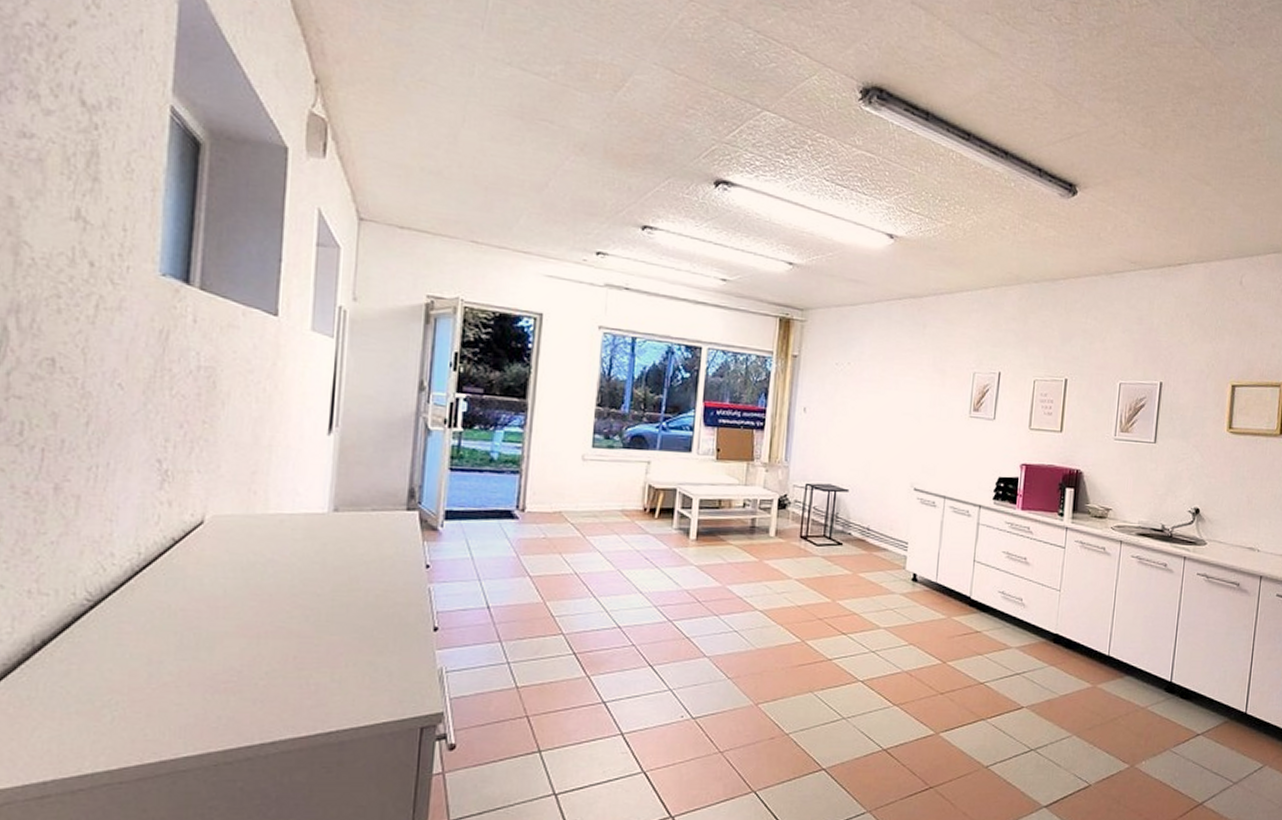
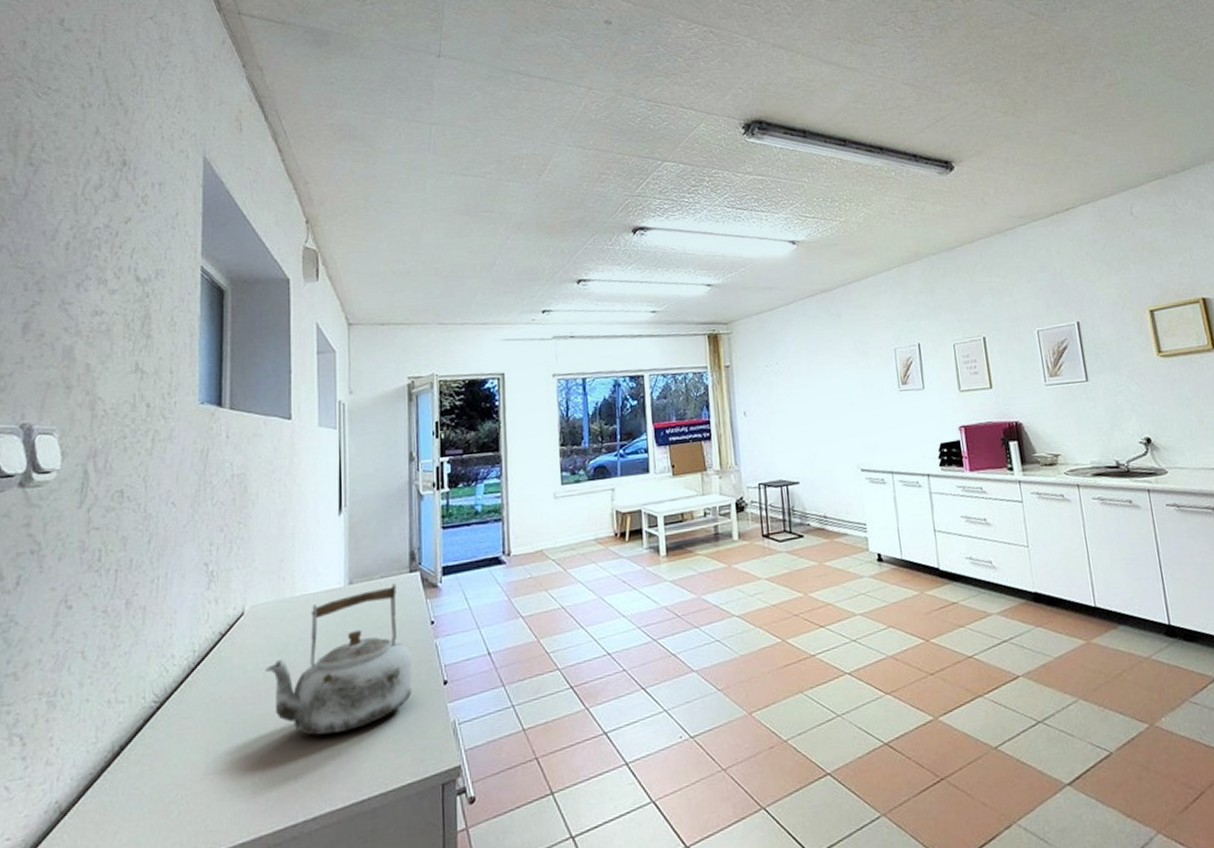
kettle: none [225,518,400,662] -> present [264,583,413,736]

